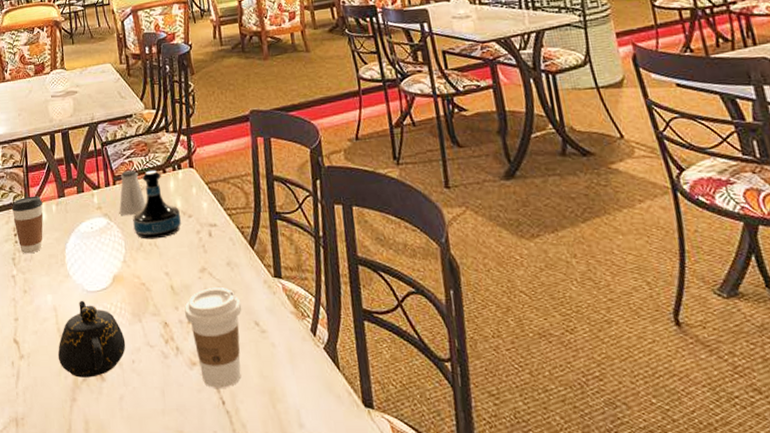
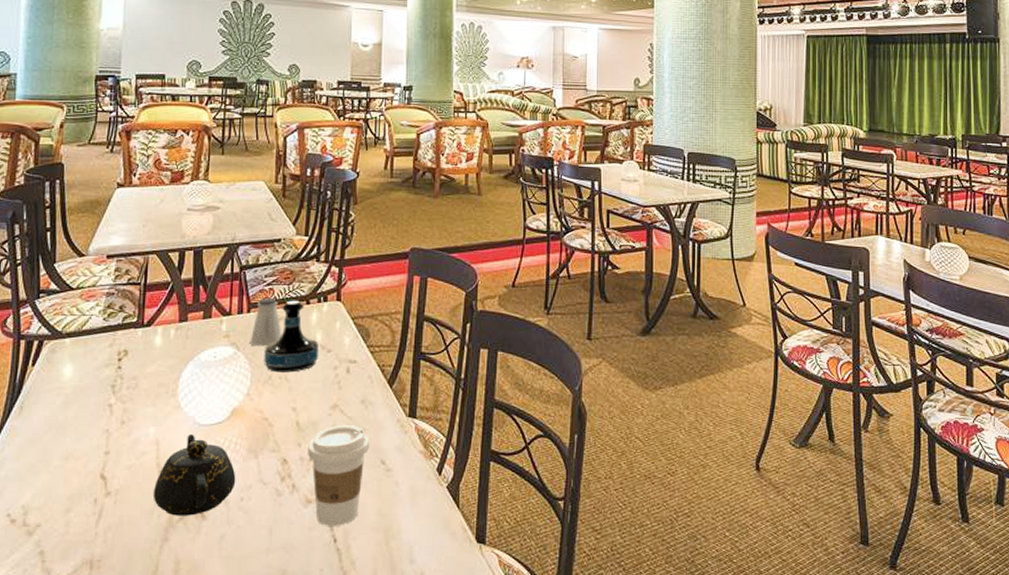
coffee cup: present [11,195,44,254] -> none [118,318,159,381]

